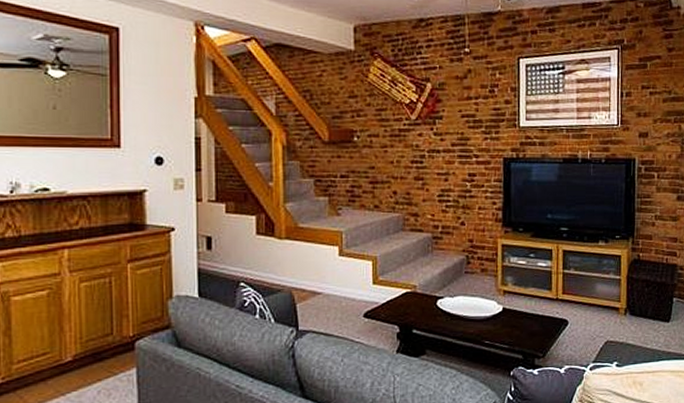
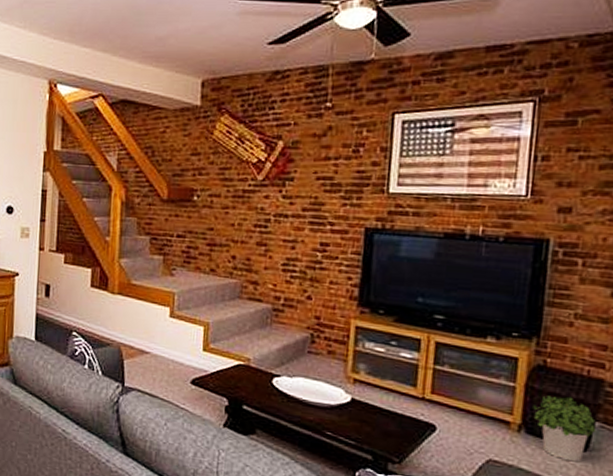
potted plant: none [633,281,675,332] -> present [533,395,597,462]

